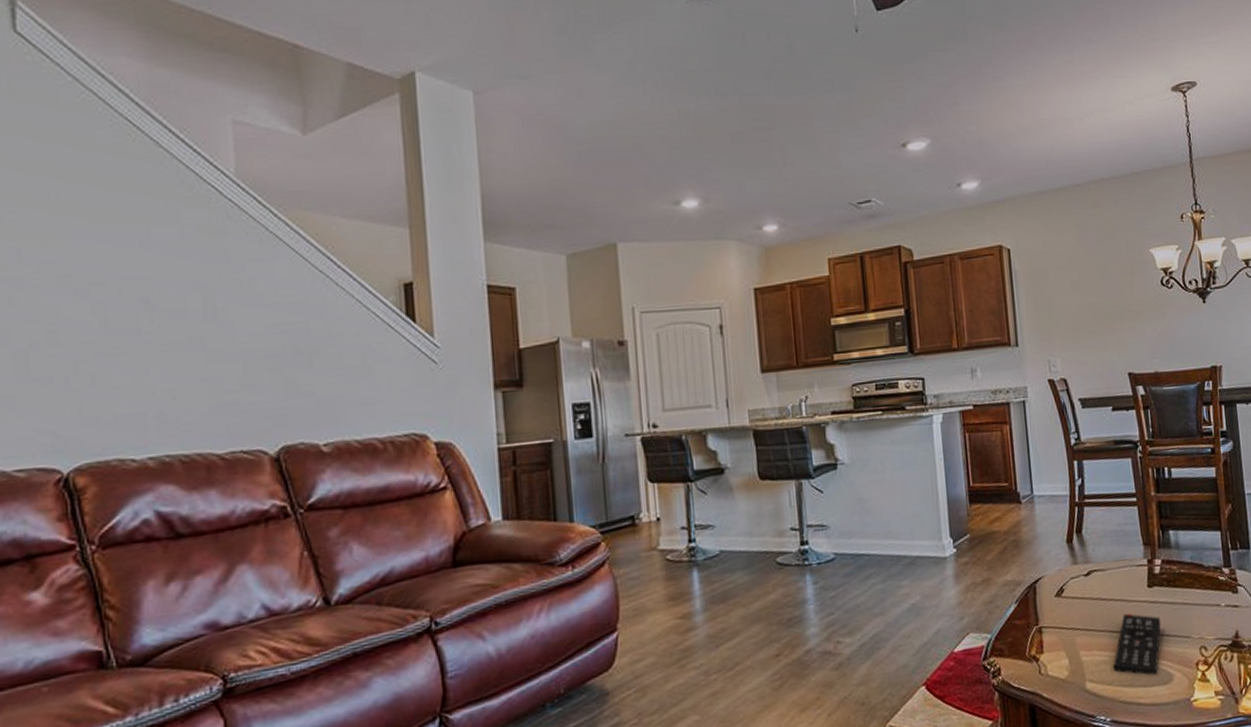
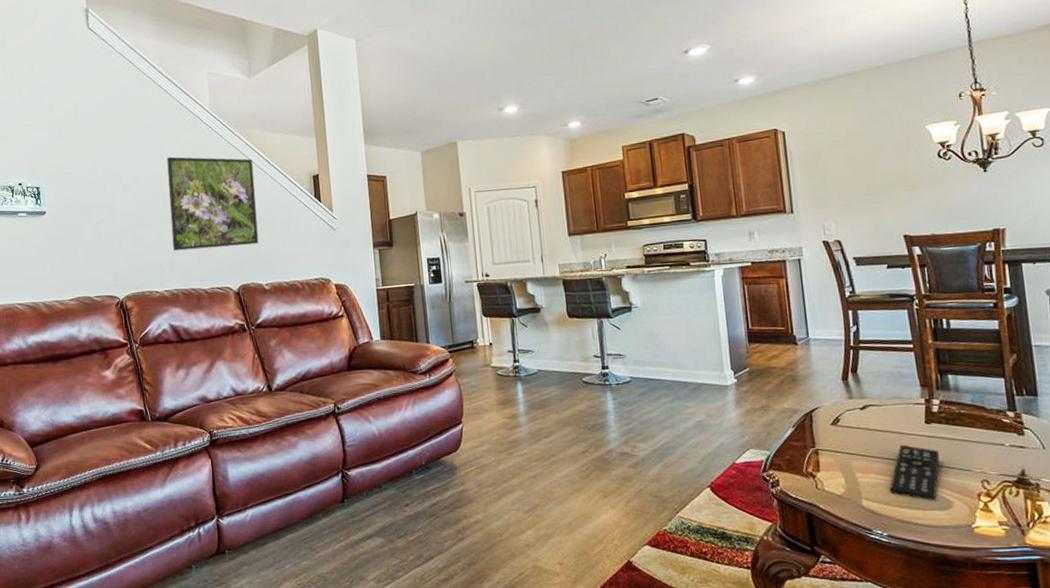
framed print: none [157,247,314,396] -> present [167,156,259,251]

